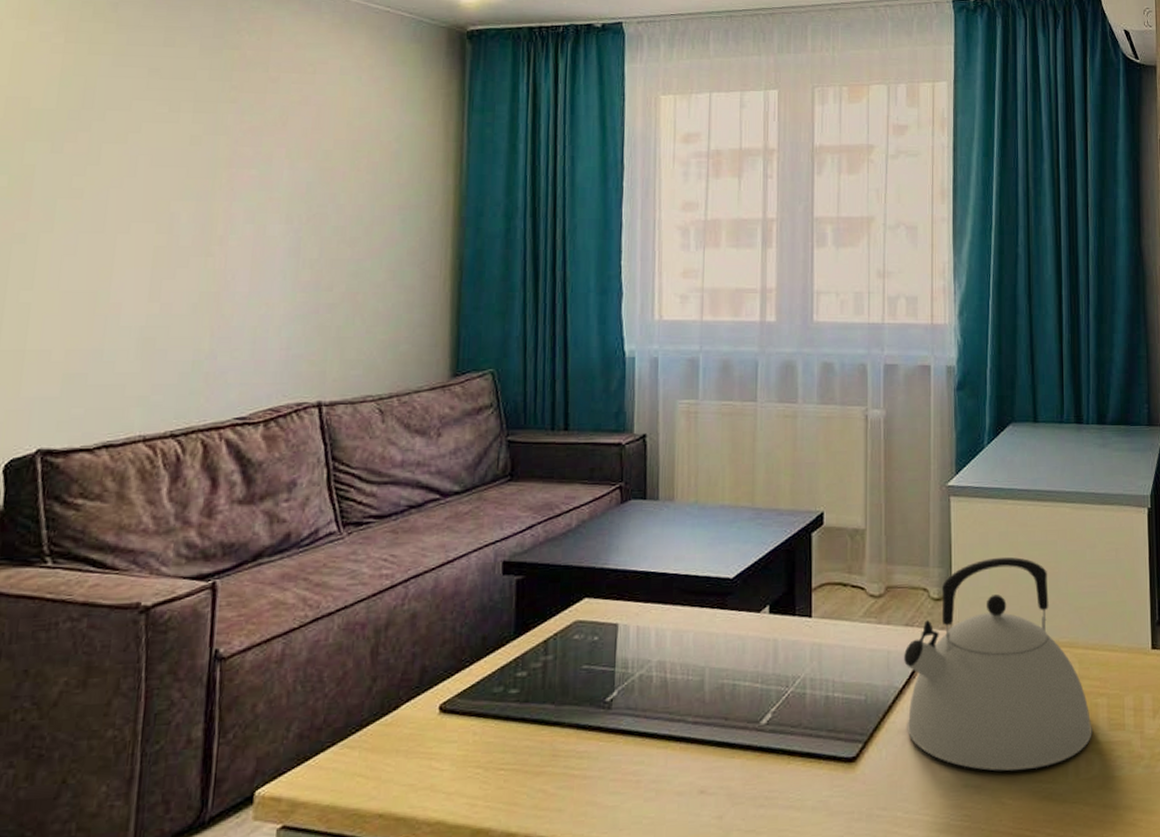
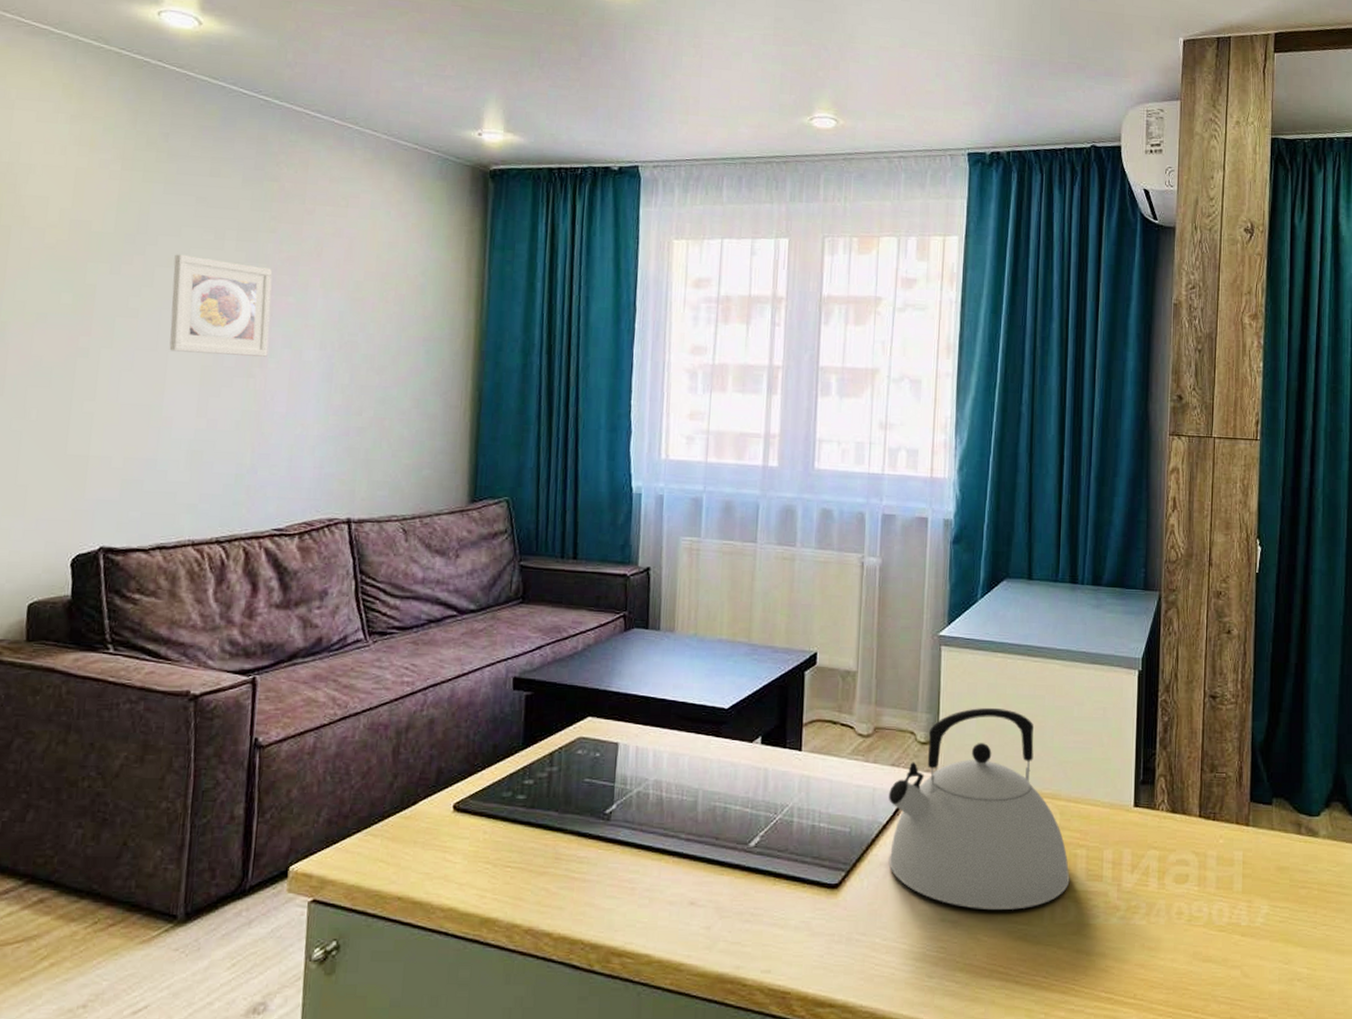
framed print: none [117,129,233,234] -> present [169,254,272,357]

